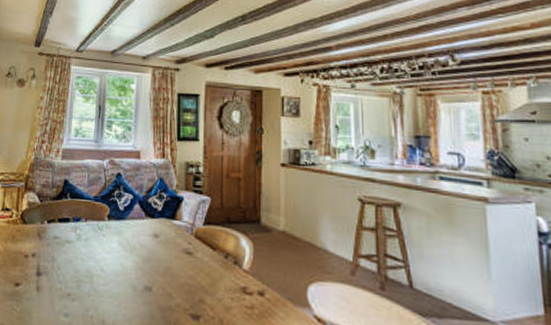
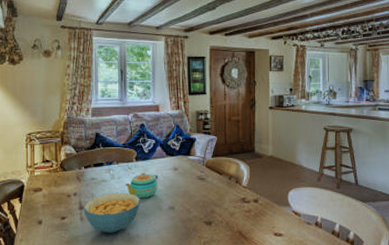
cereal bowl: none [41,258,110,314] -> present [84,192,141,233]
teapot: none [93,235,134,271] -> present [125,172,158,199]

